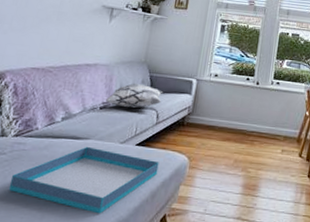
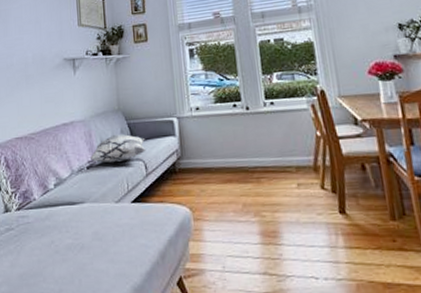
tray: present [8,146,159,214] -> none [23,210,161,282]

